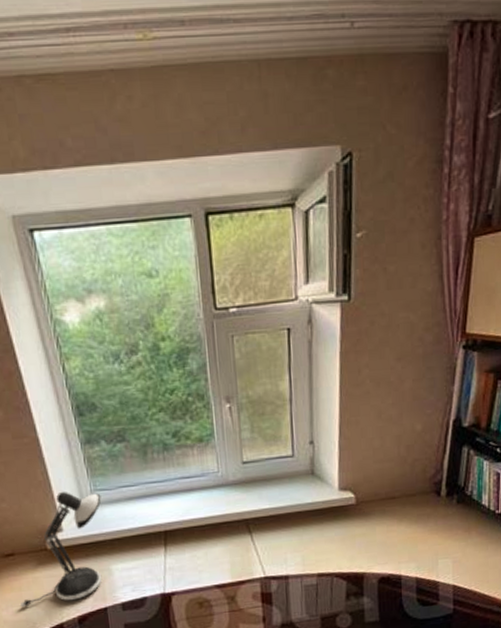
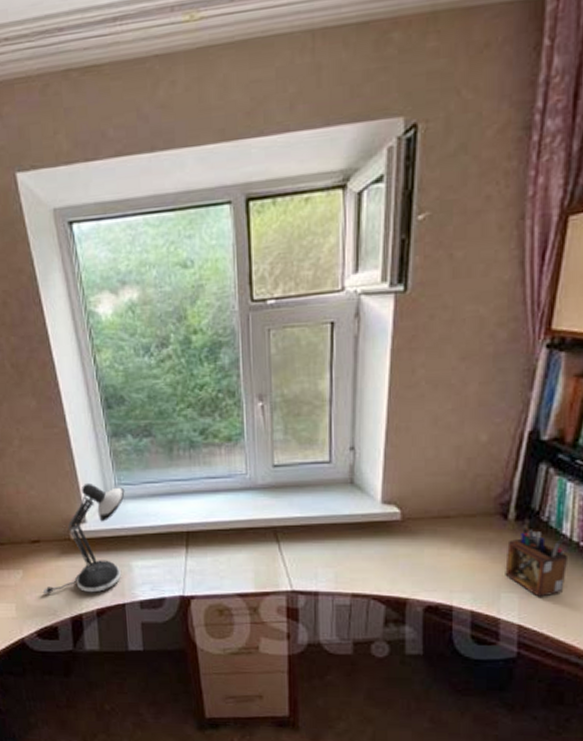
desk organizer: none [440,500,487,560] -> present [505,526,567,597]

